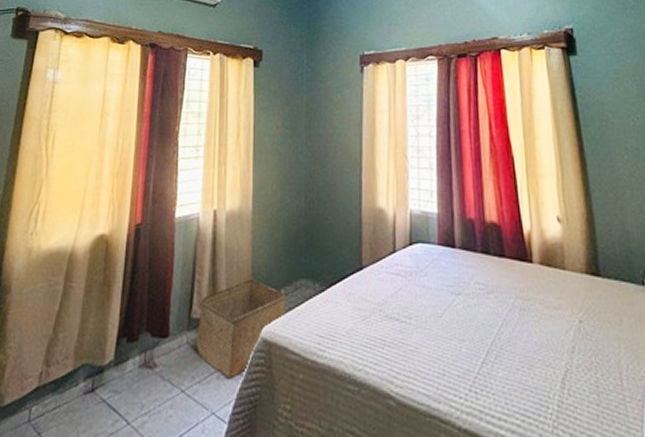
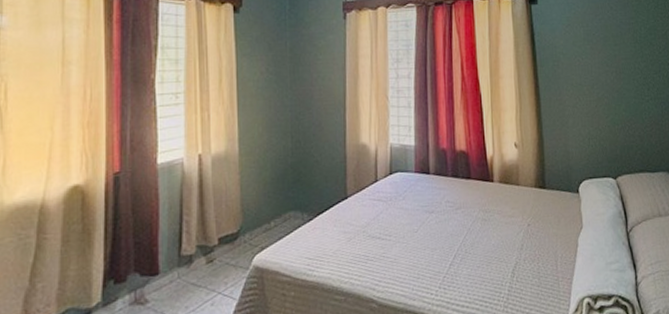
storage bin: present [197,278,286,379] -> none [188,215,276,304]

